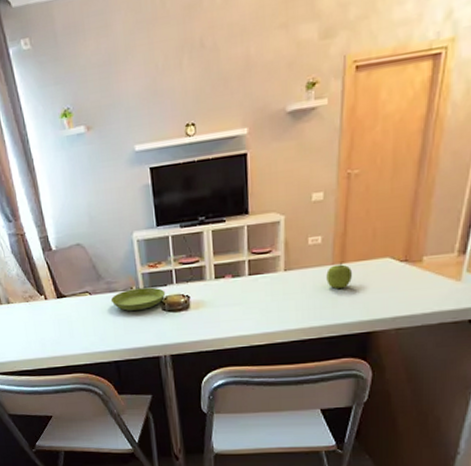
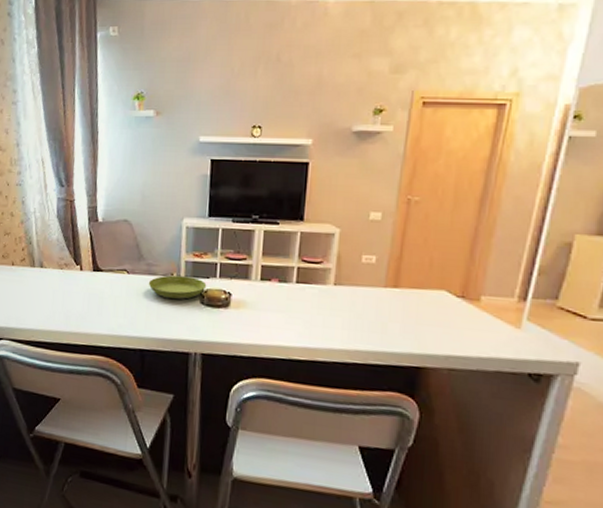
fruit: present [326,263,352,288] -> none [377,287,405,314]

